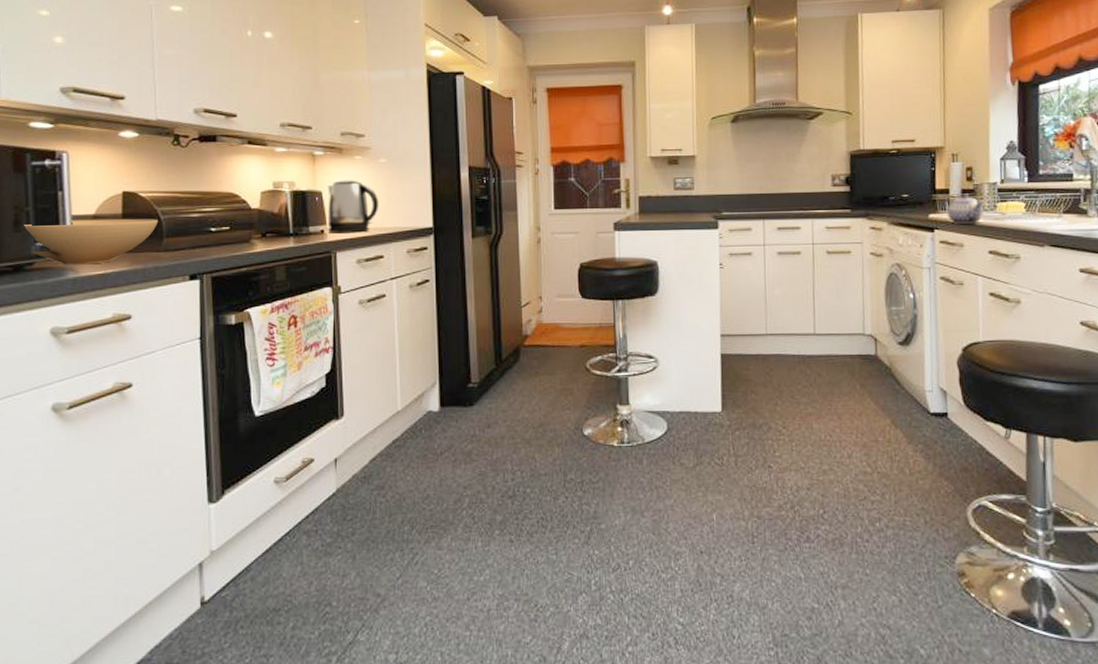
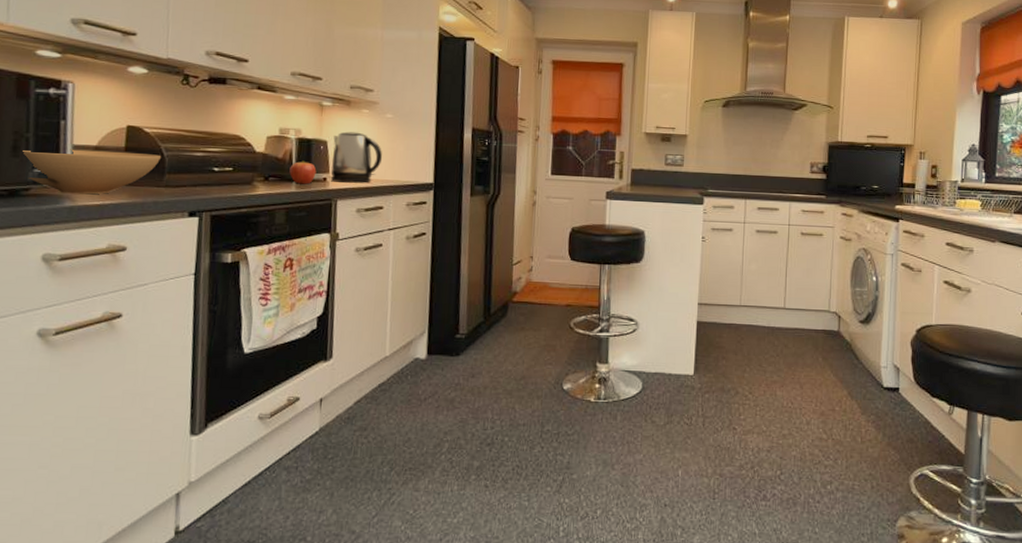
fruit: none [286,214,313,238] -> present [289,160,317,185]
teapot: present [947,193,984,224] -> none [912,189,945,217]

